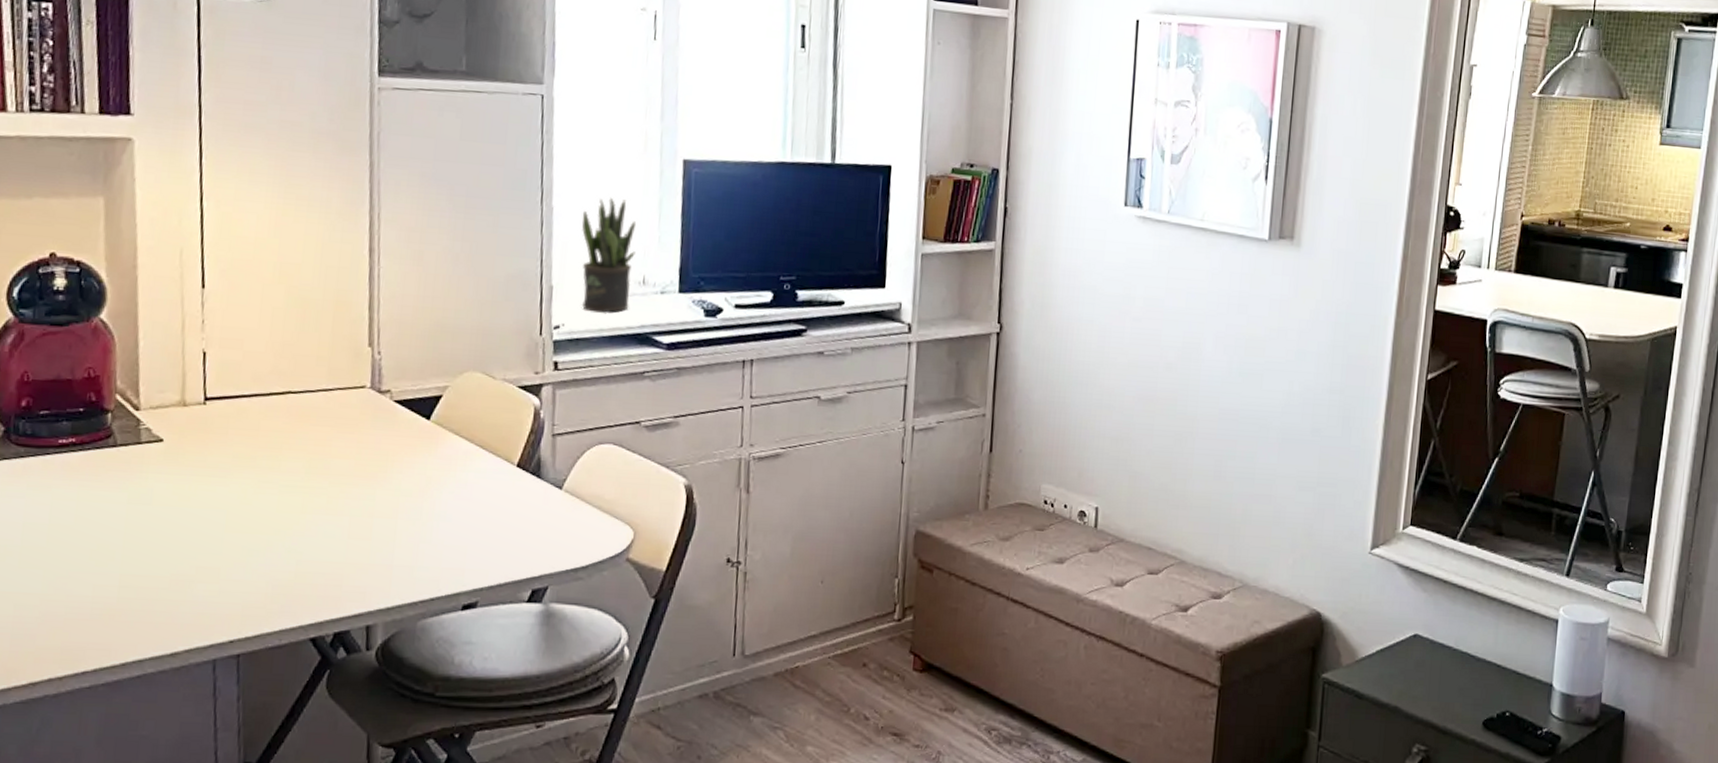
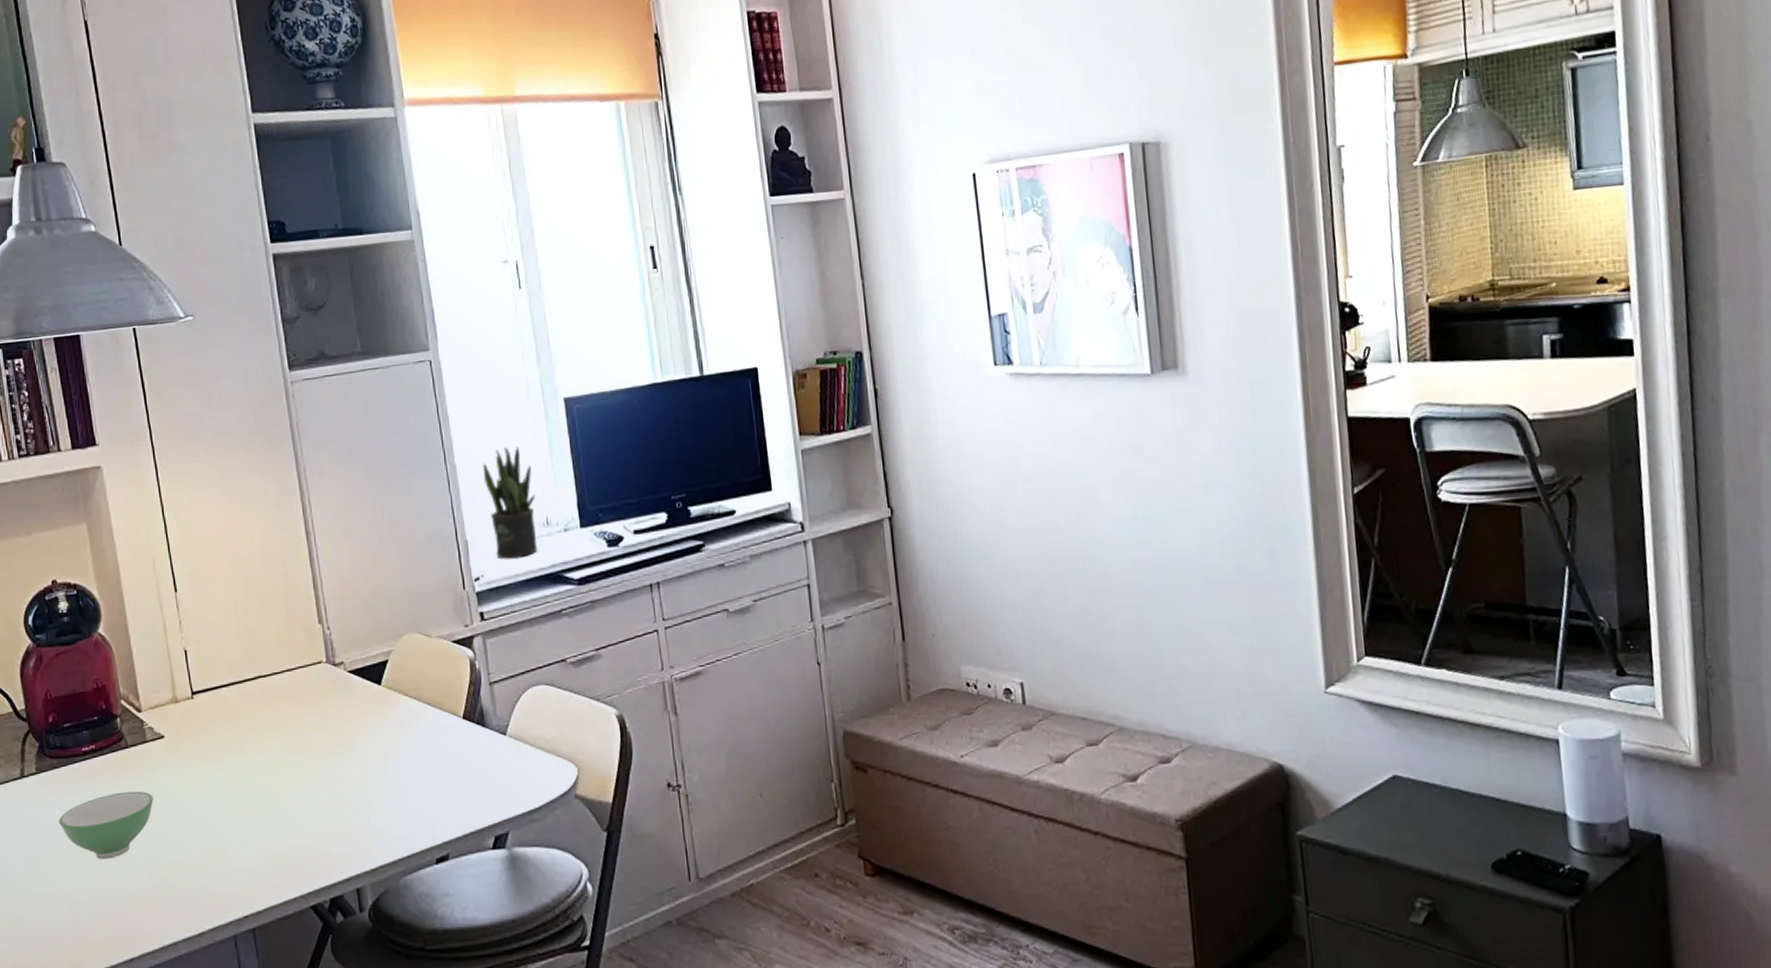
bowl: none [15,493,140,563] -> present [58,791,154,859]

